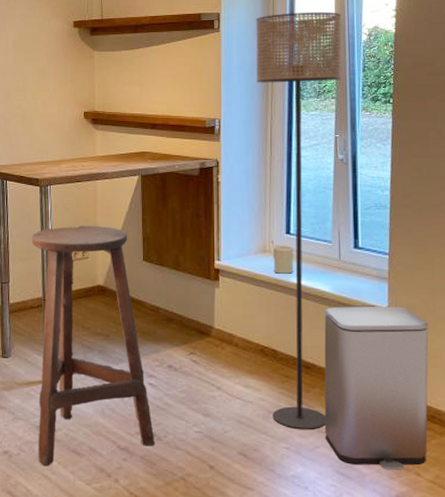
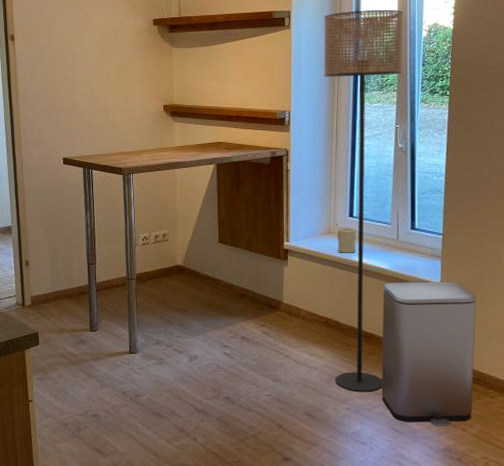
bar stool: present [31,225,155,467] -> none [116,210,229,428]

